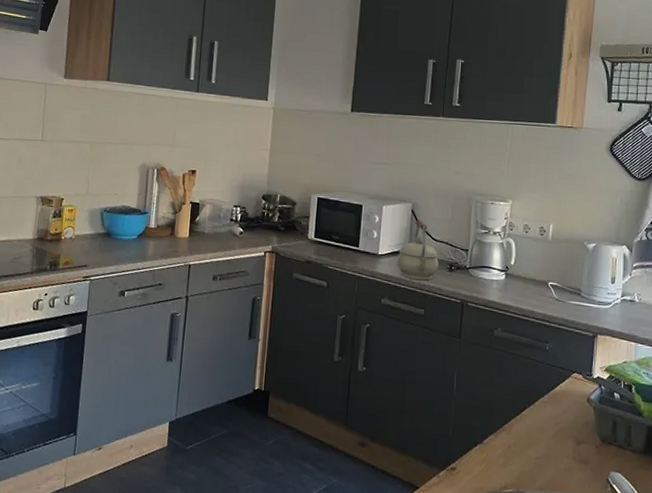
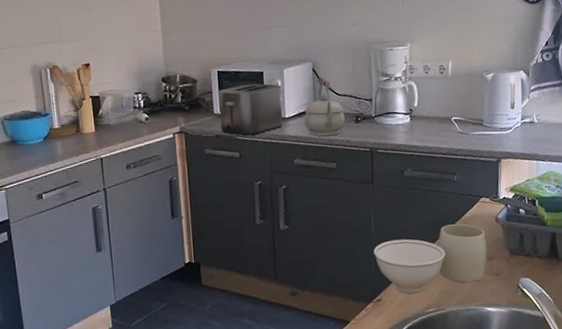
toaster: none [312,214,378,268] -> present [218,83,283,137]
bowl: none [453,403,530,469] -> present [373,239,445,294]
mug: none [522,396,577,467] -> present [438,223,488,283]

